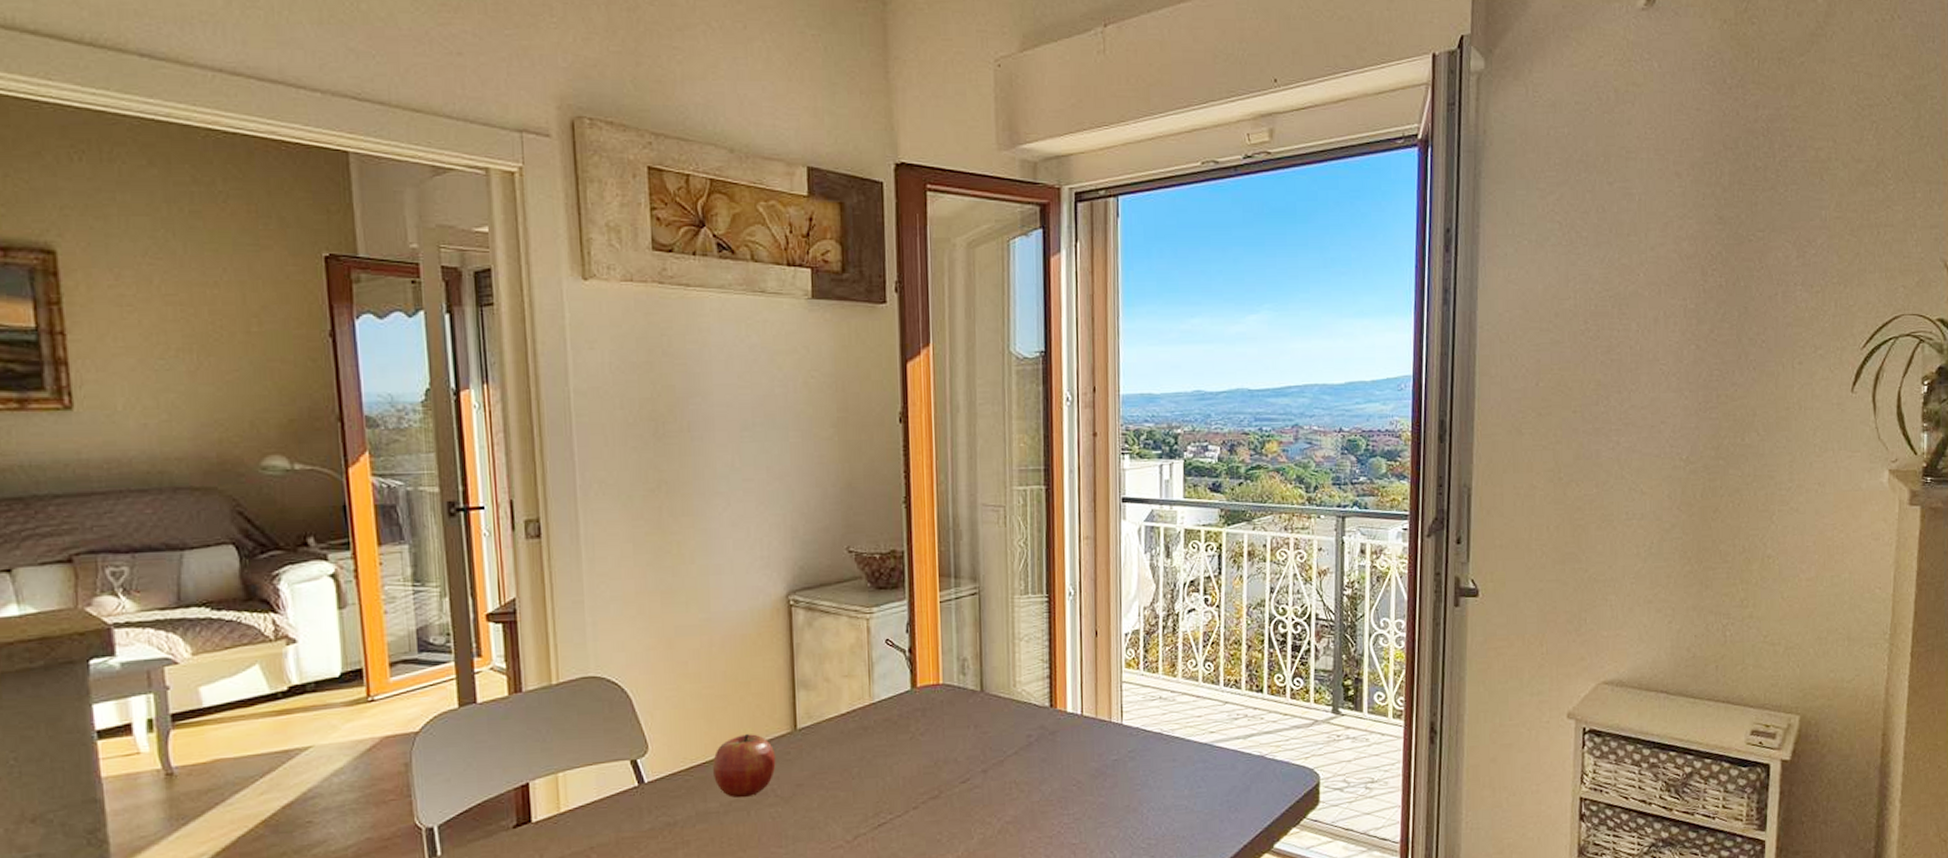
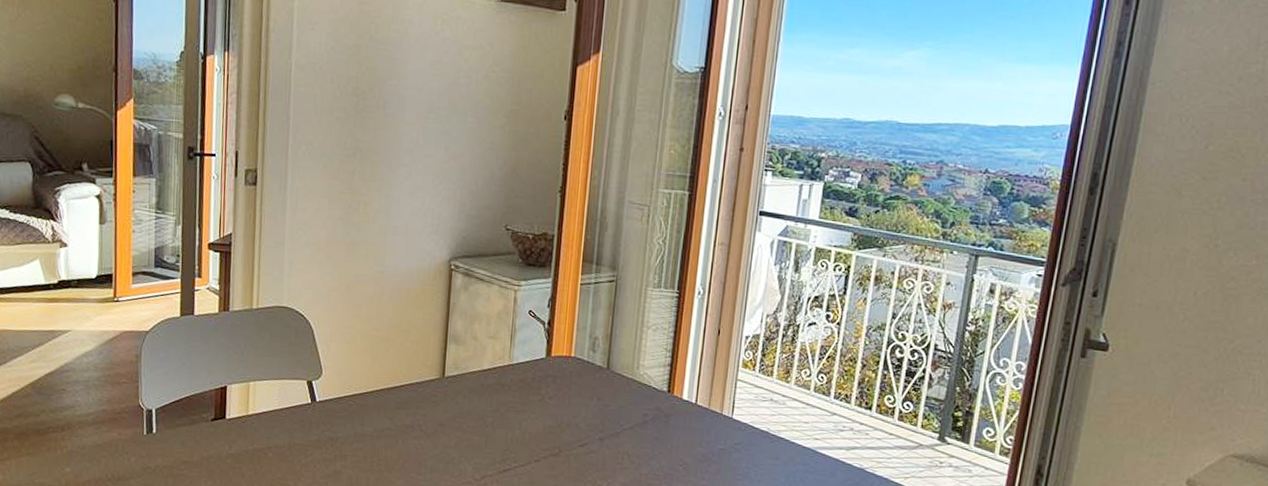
fruit: present [713,734,776,799] -> none [372,374,425,428]

